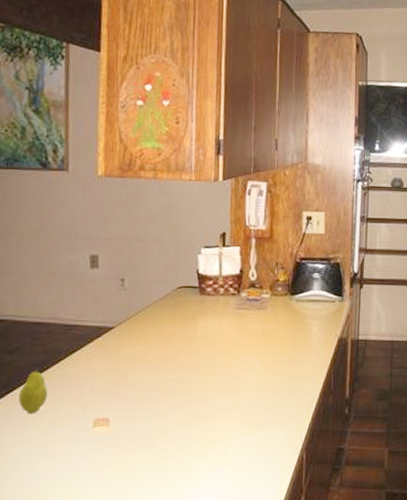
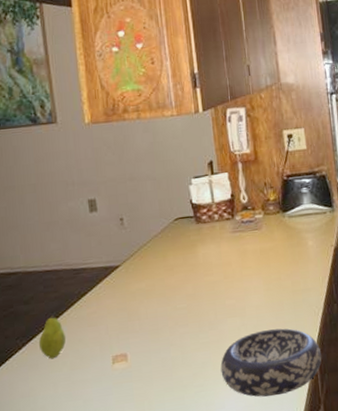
decorative bowl: none [204,413,310,481] -> present [220,328,322,397]

